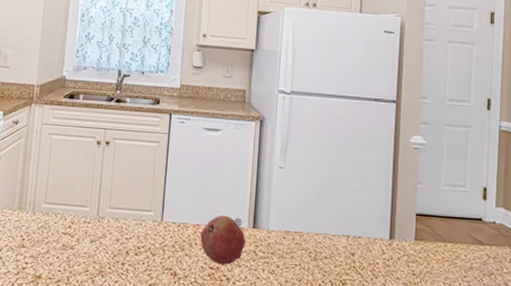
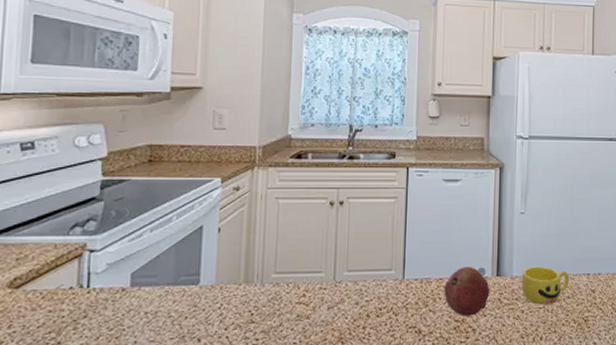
cup: none [277,222,327,263] -> present [521,266,569,305]

